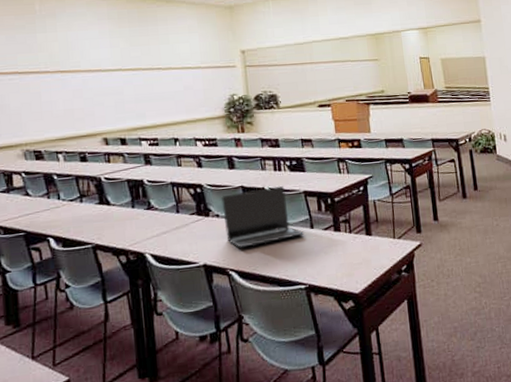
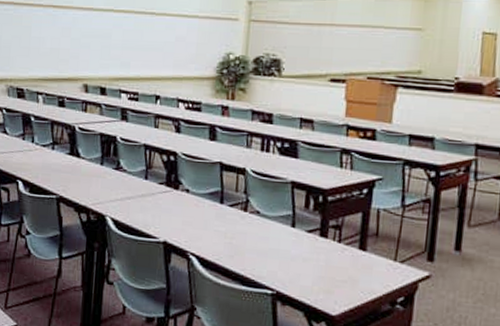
laptop: present [222,186,305,248] -> none [193,168,283,234]

